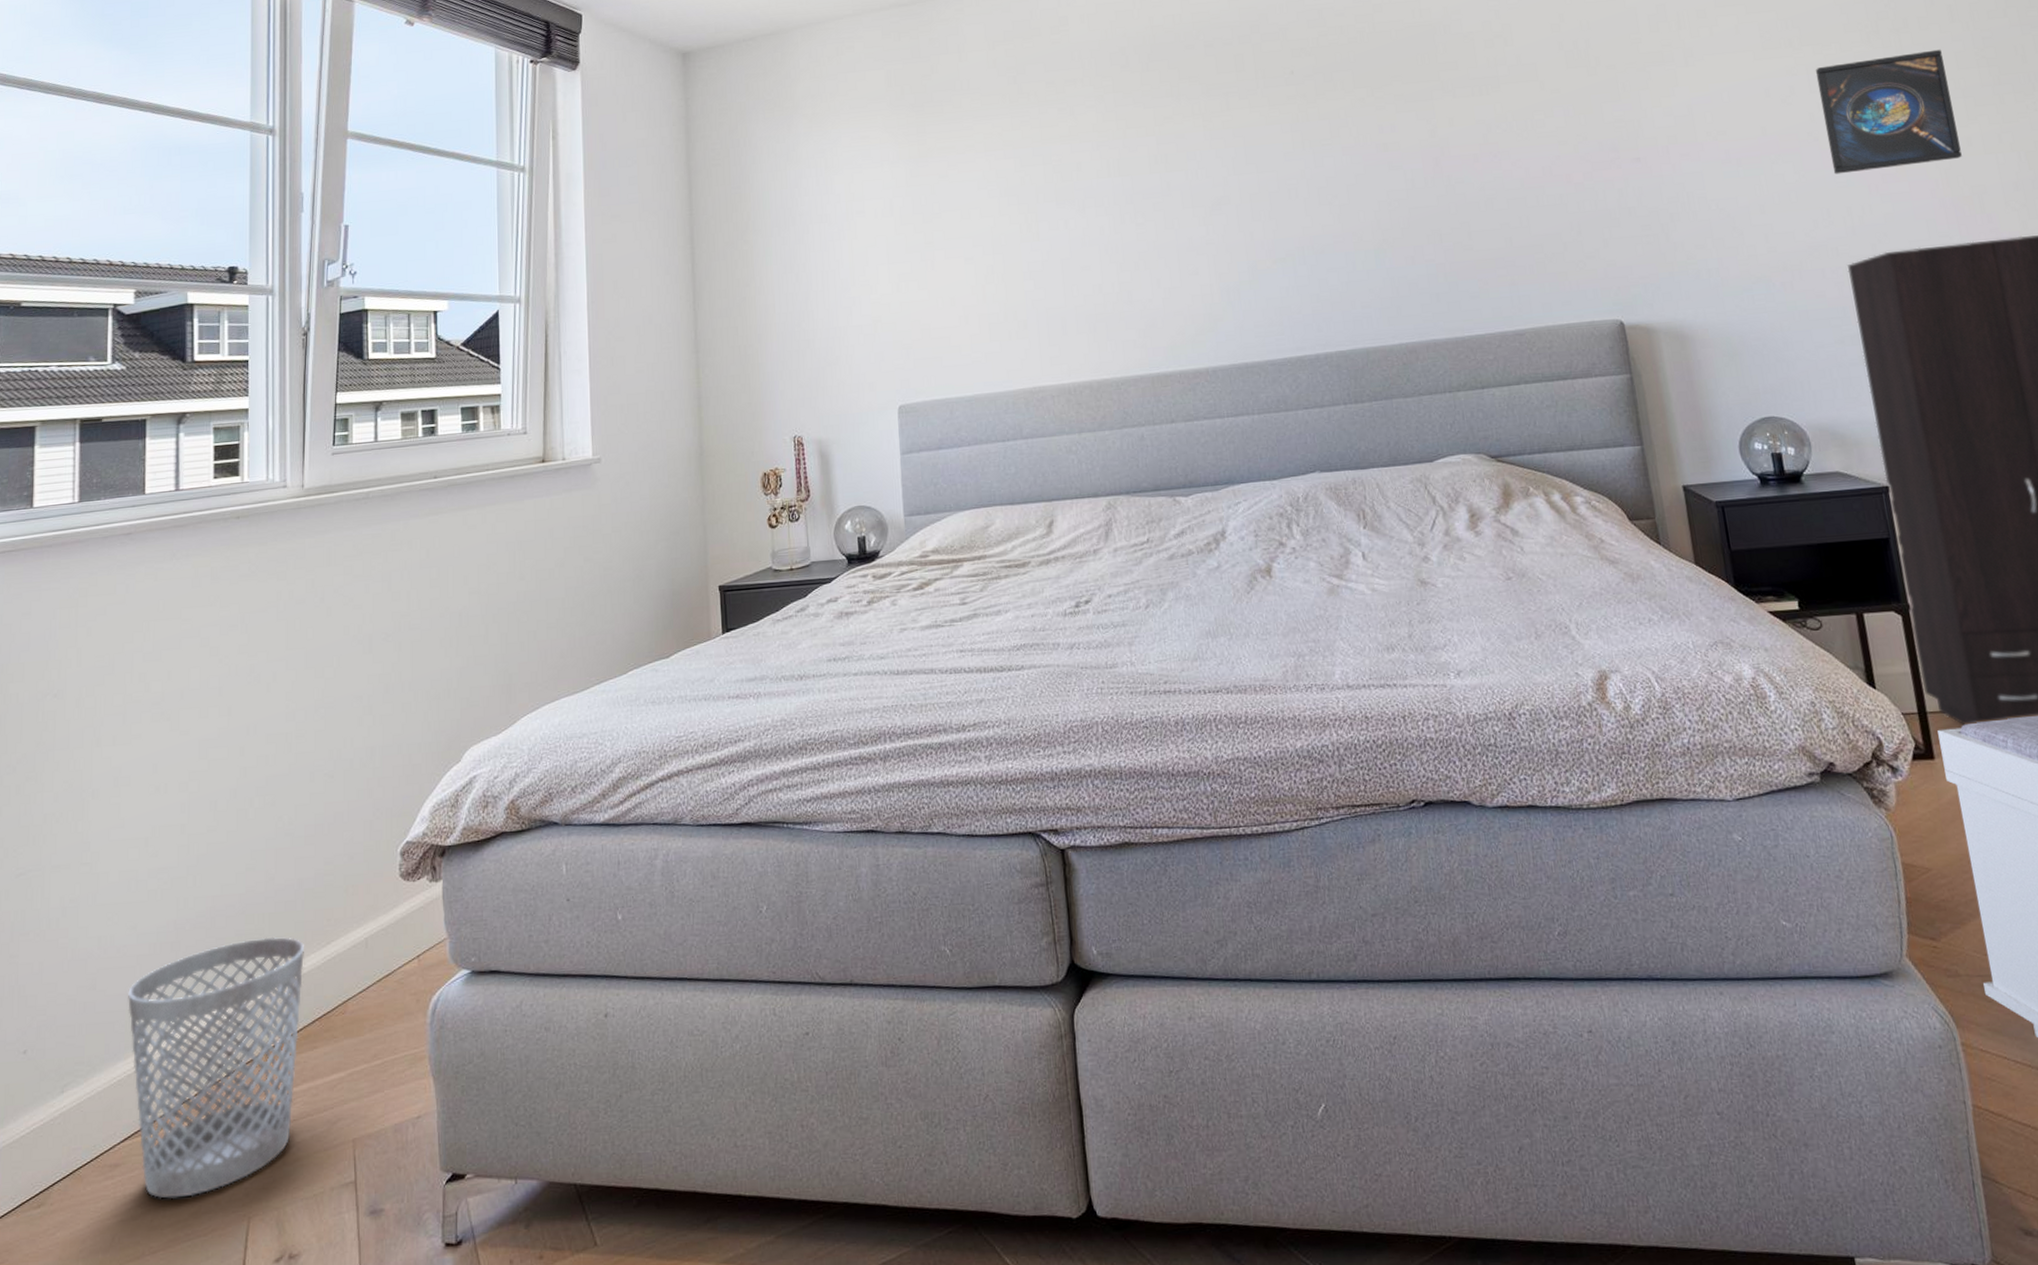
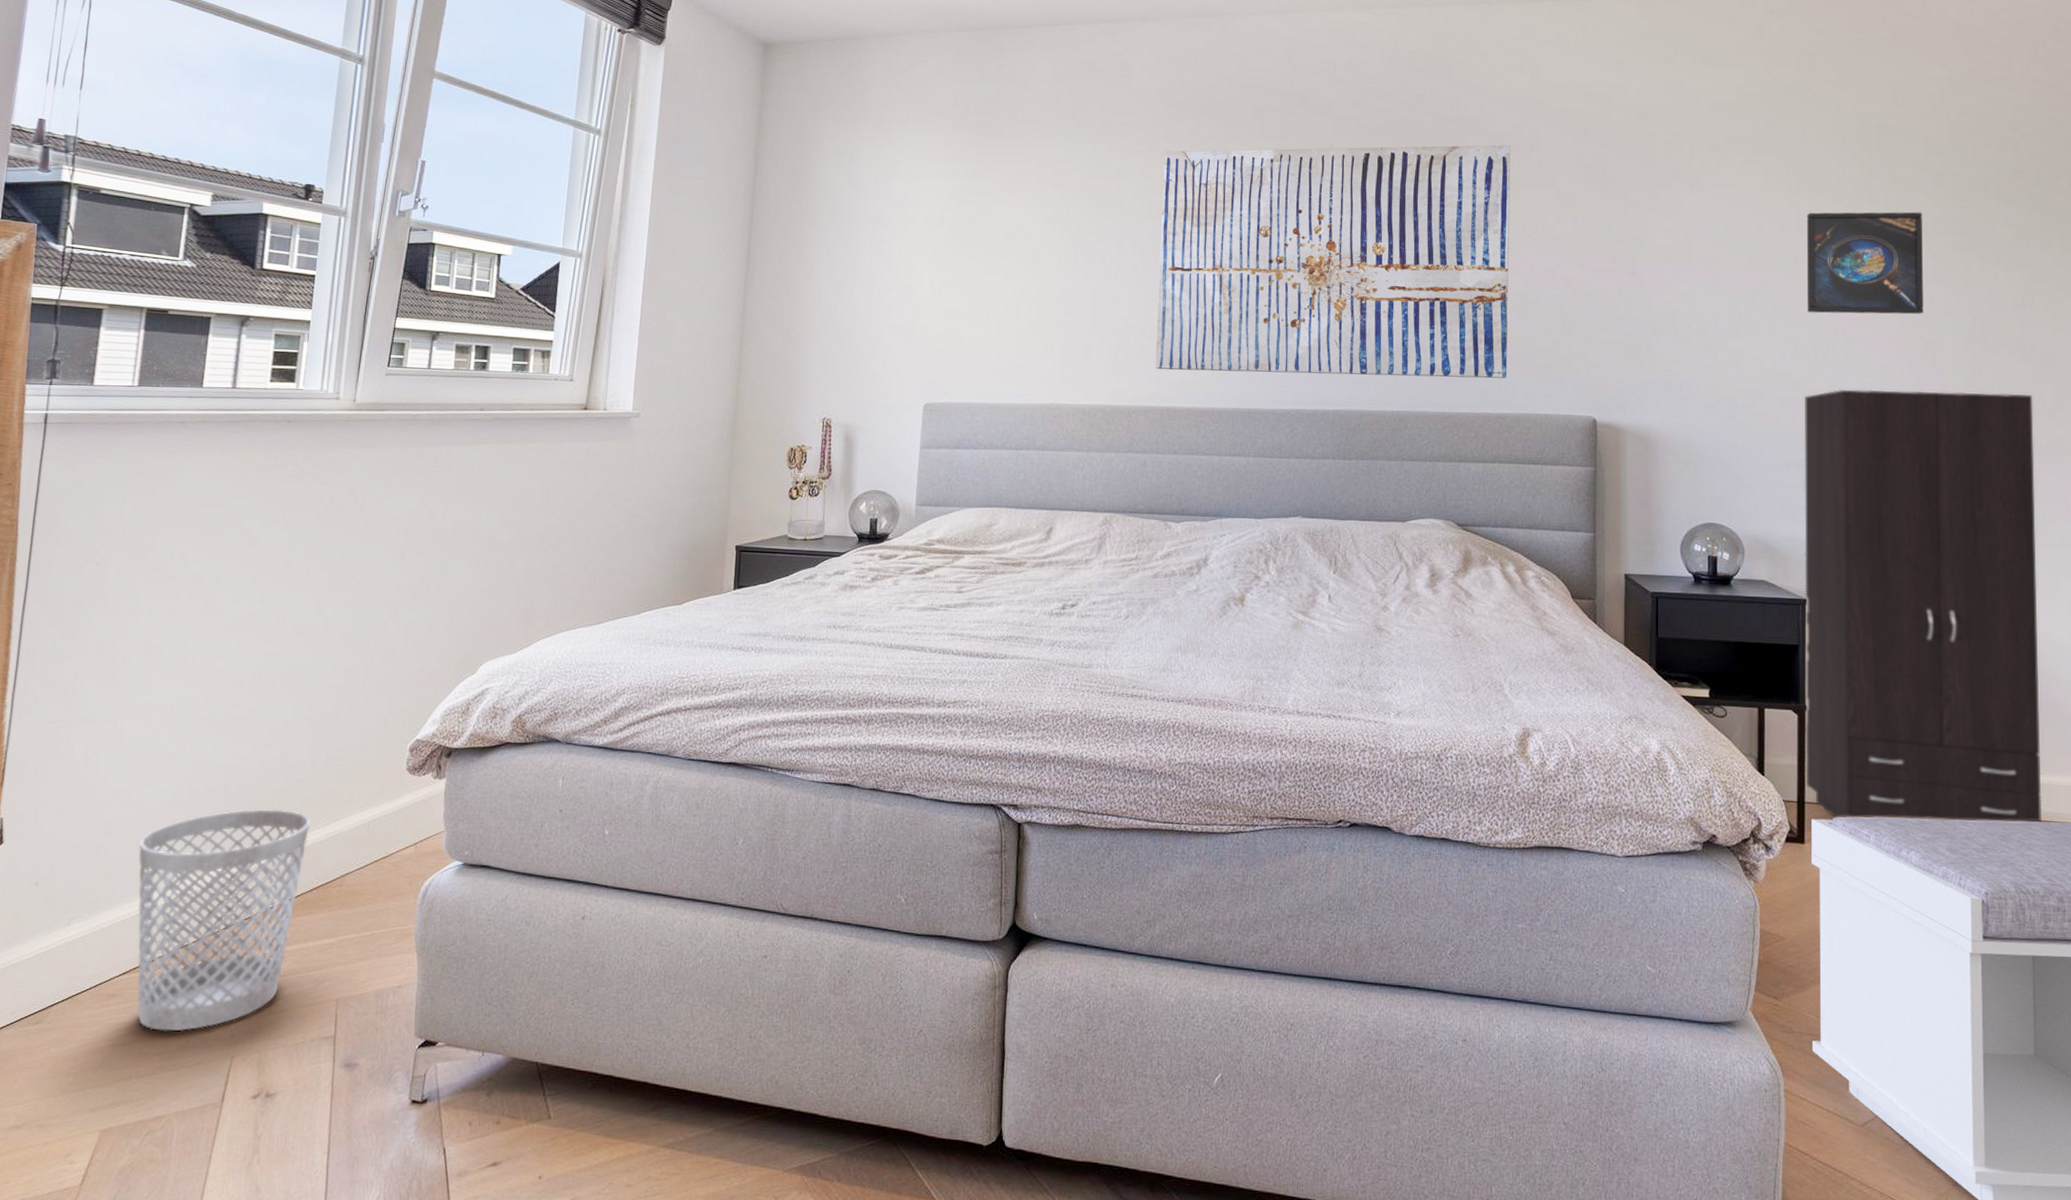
wall art: none [1115,43,1519,335] -> present [1155,145,1511,379]

